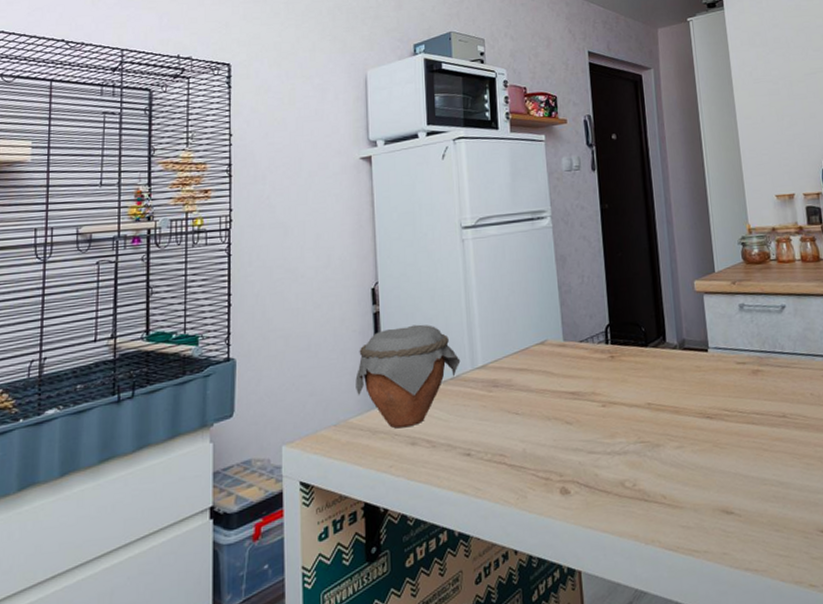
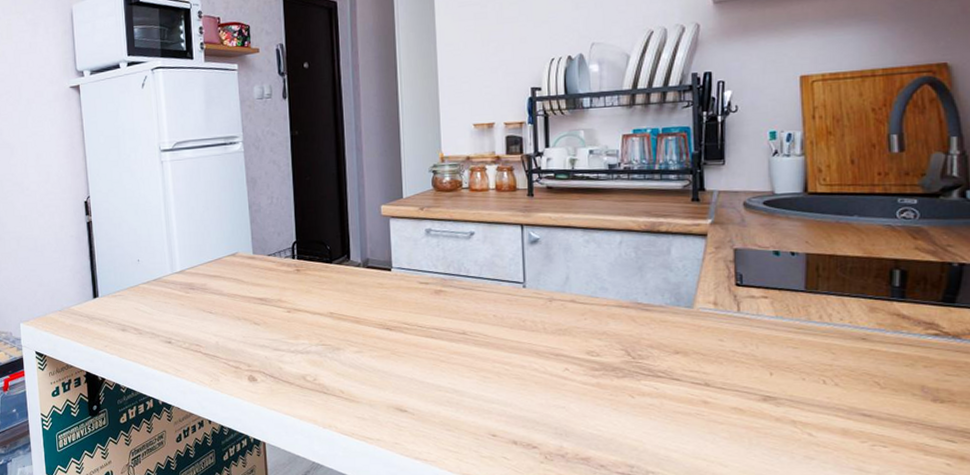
jar: present [355,324,461,429] -> none [74,233,162,317]

